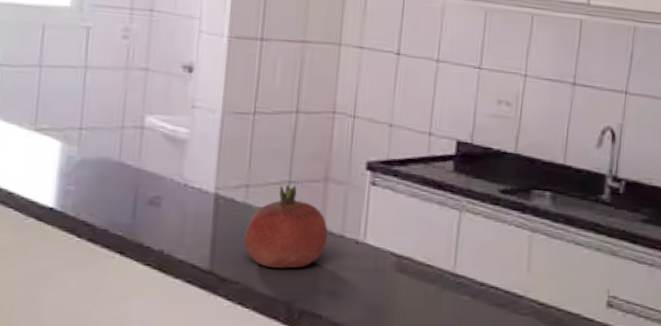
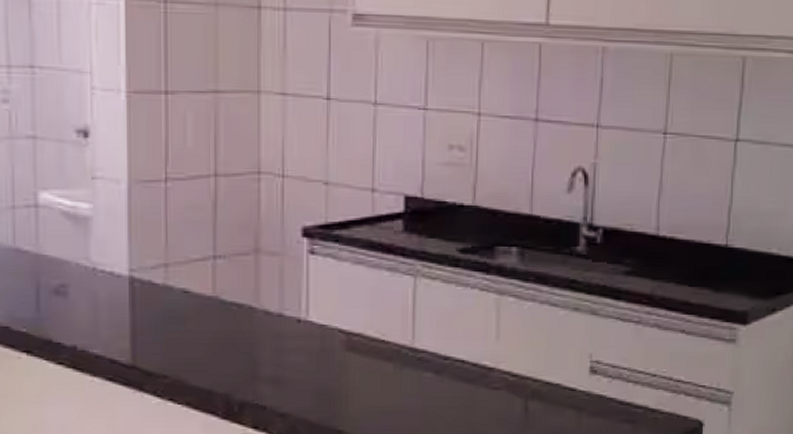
fruit: present [243,185,329,269] -> none [167,260,265,357]

